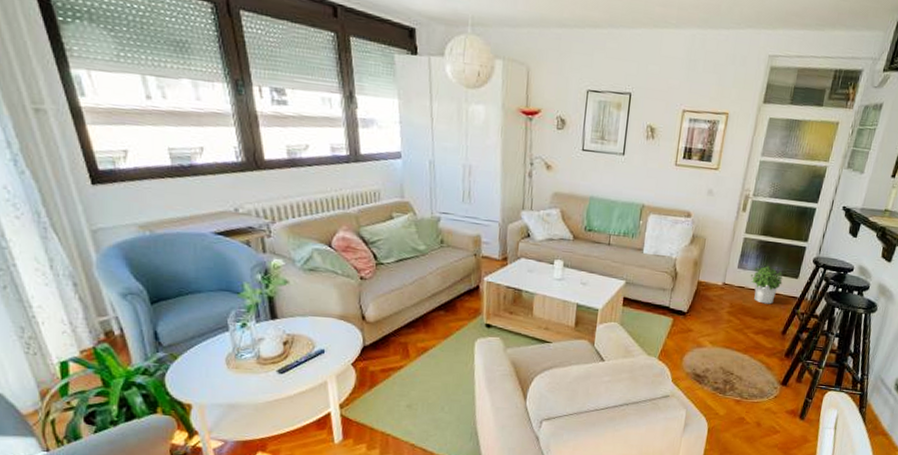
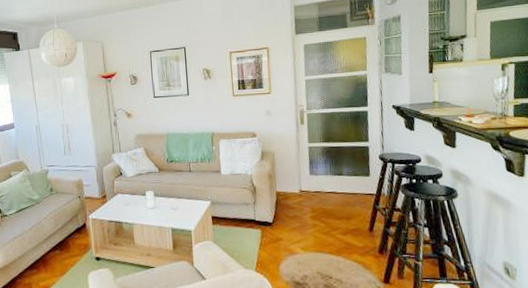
potted plant: present [750,266,783,304] -> none [323,169,356,205]

